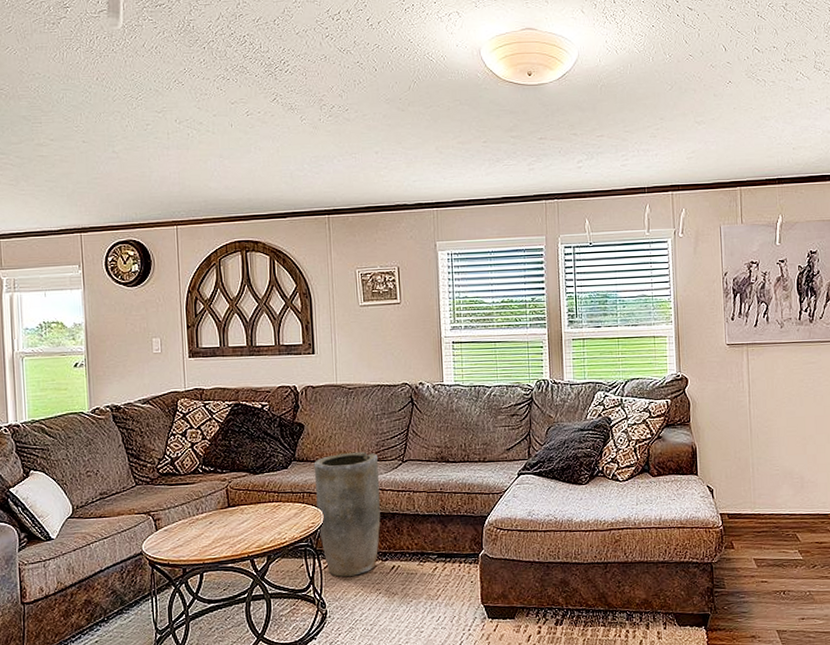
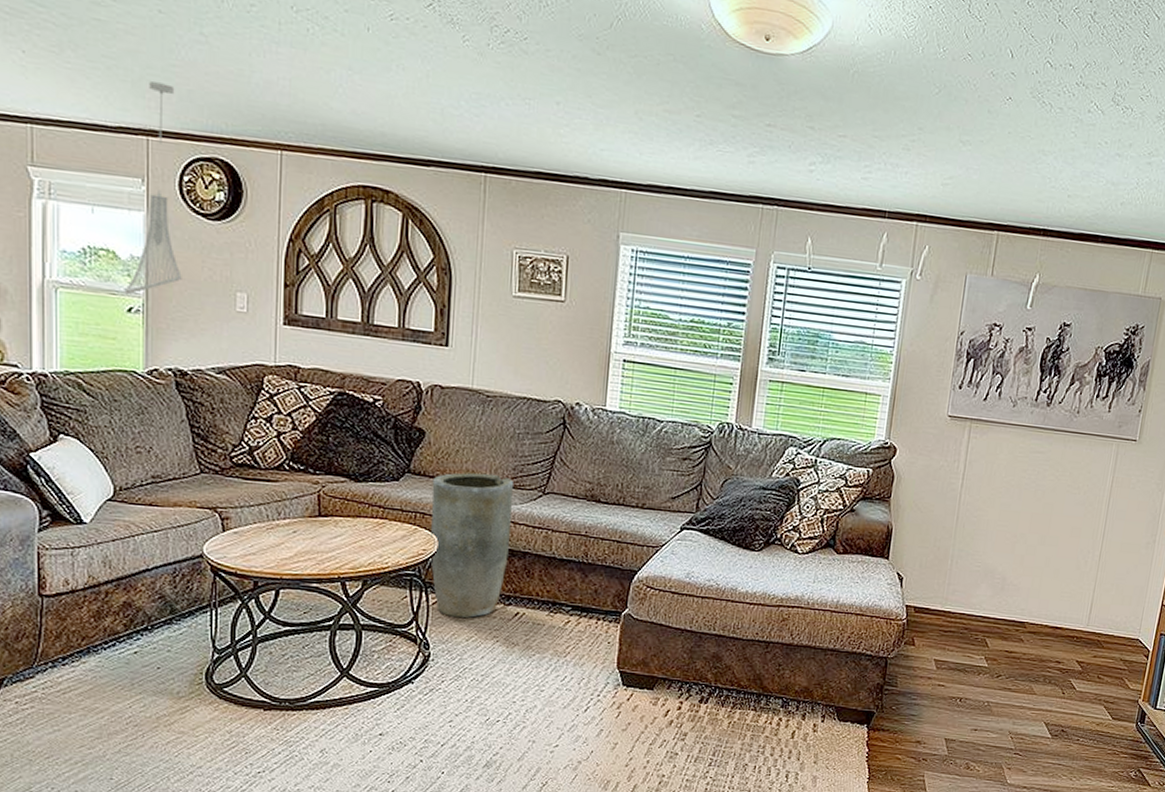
pendant light: none [71,192,112,354] -> present [124,81,182,295]

